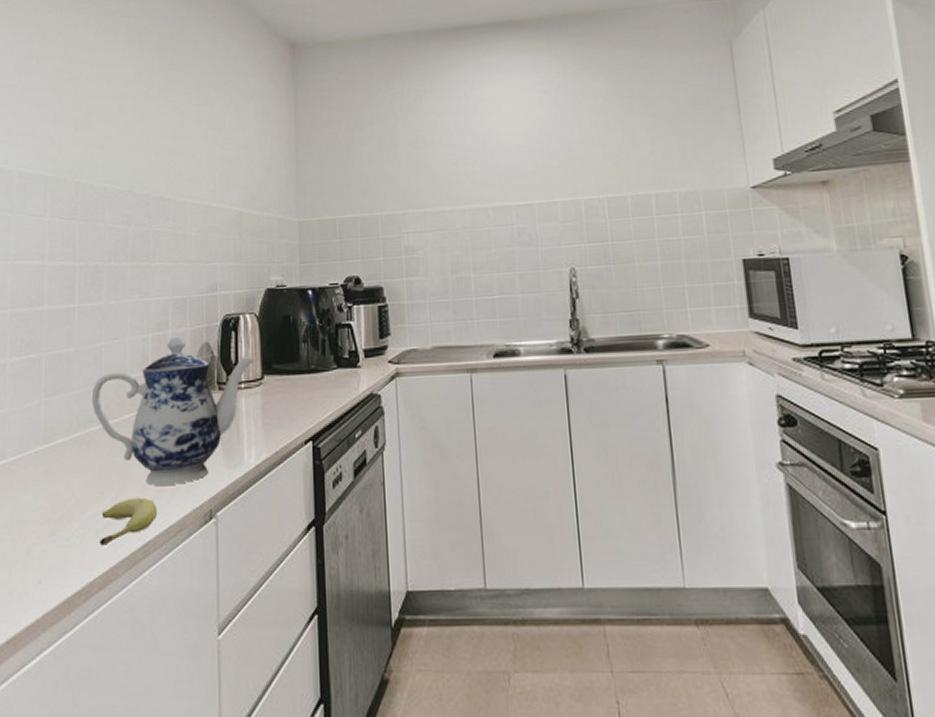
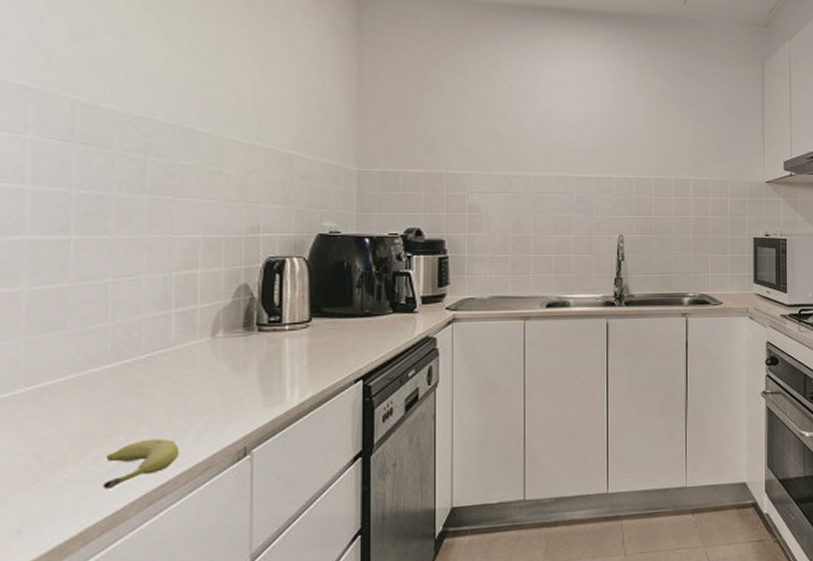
teapot: present [91,336,255,485] -> none [93,276,302,426]

